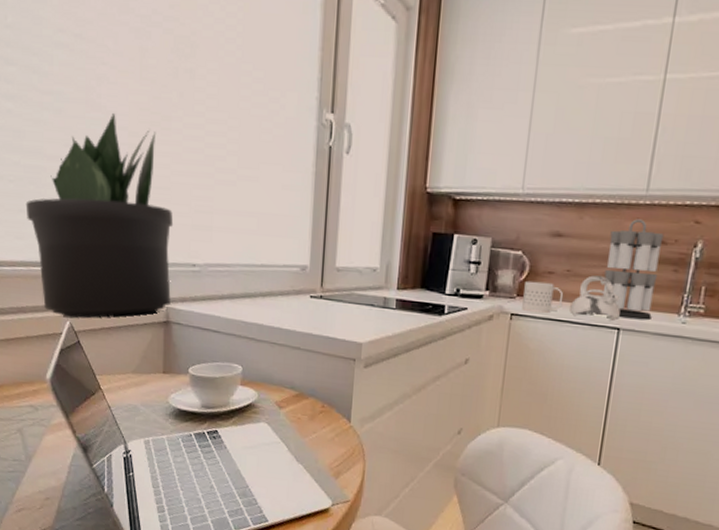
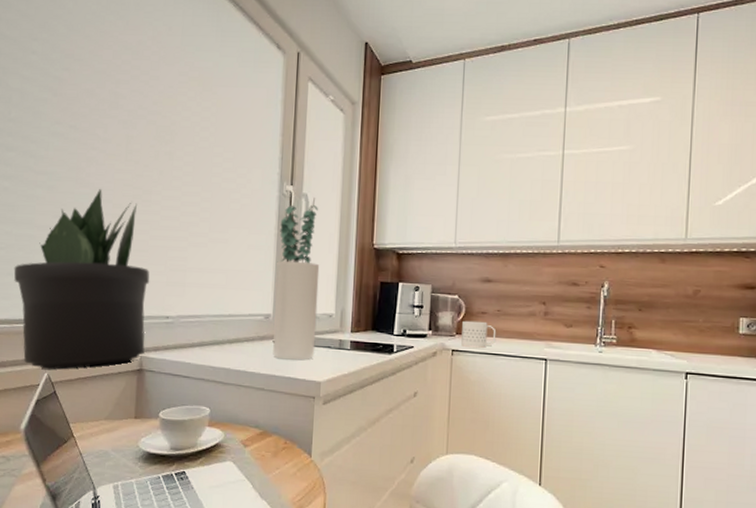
vase: none [310,127,364,319] -> present [273,197,320,361]
teapot: present [568,275,621,322] -> none [501,314,546,354]
spice rack: present [602,219,664,320] -> none [529,265,576,351]

